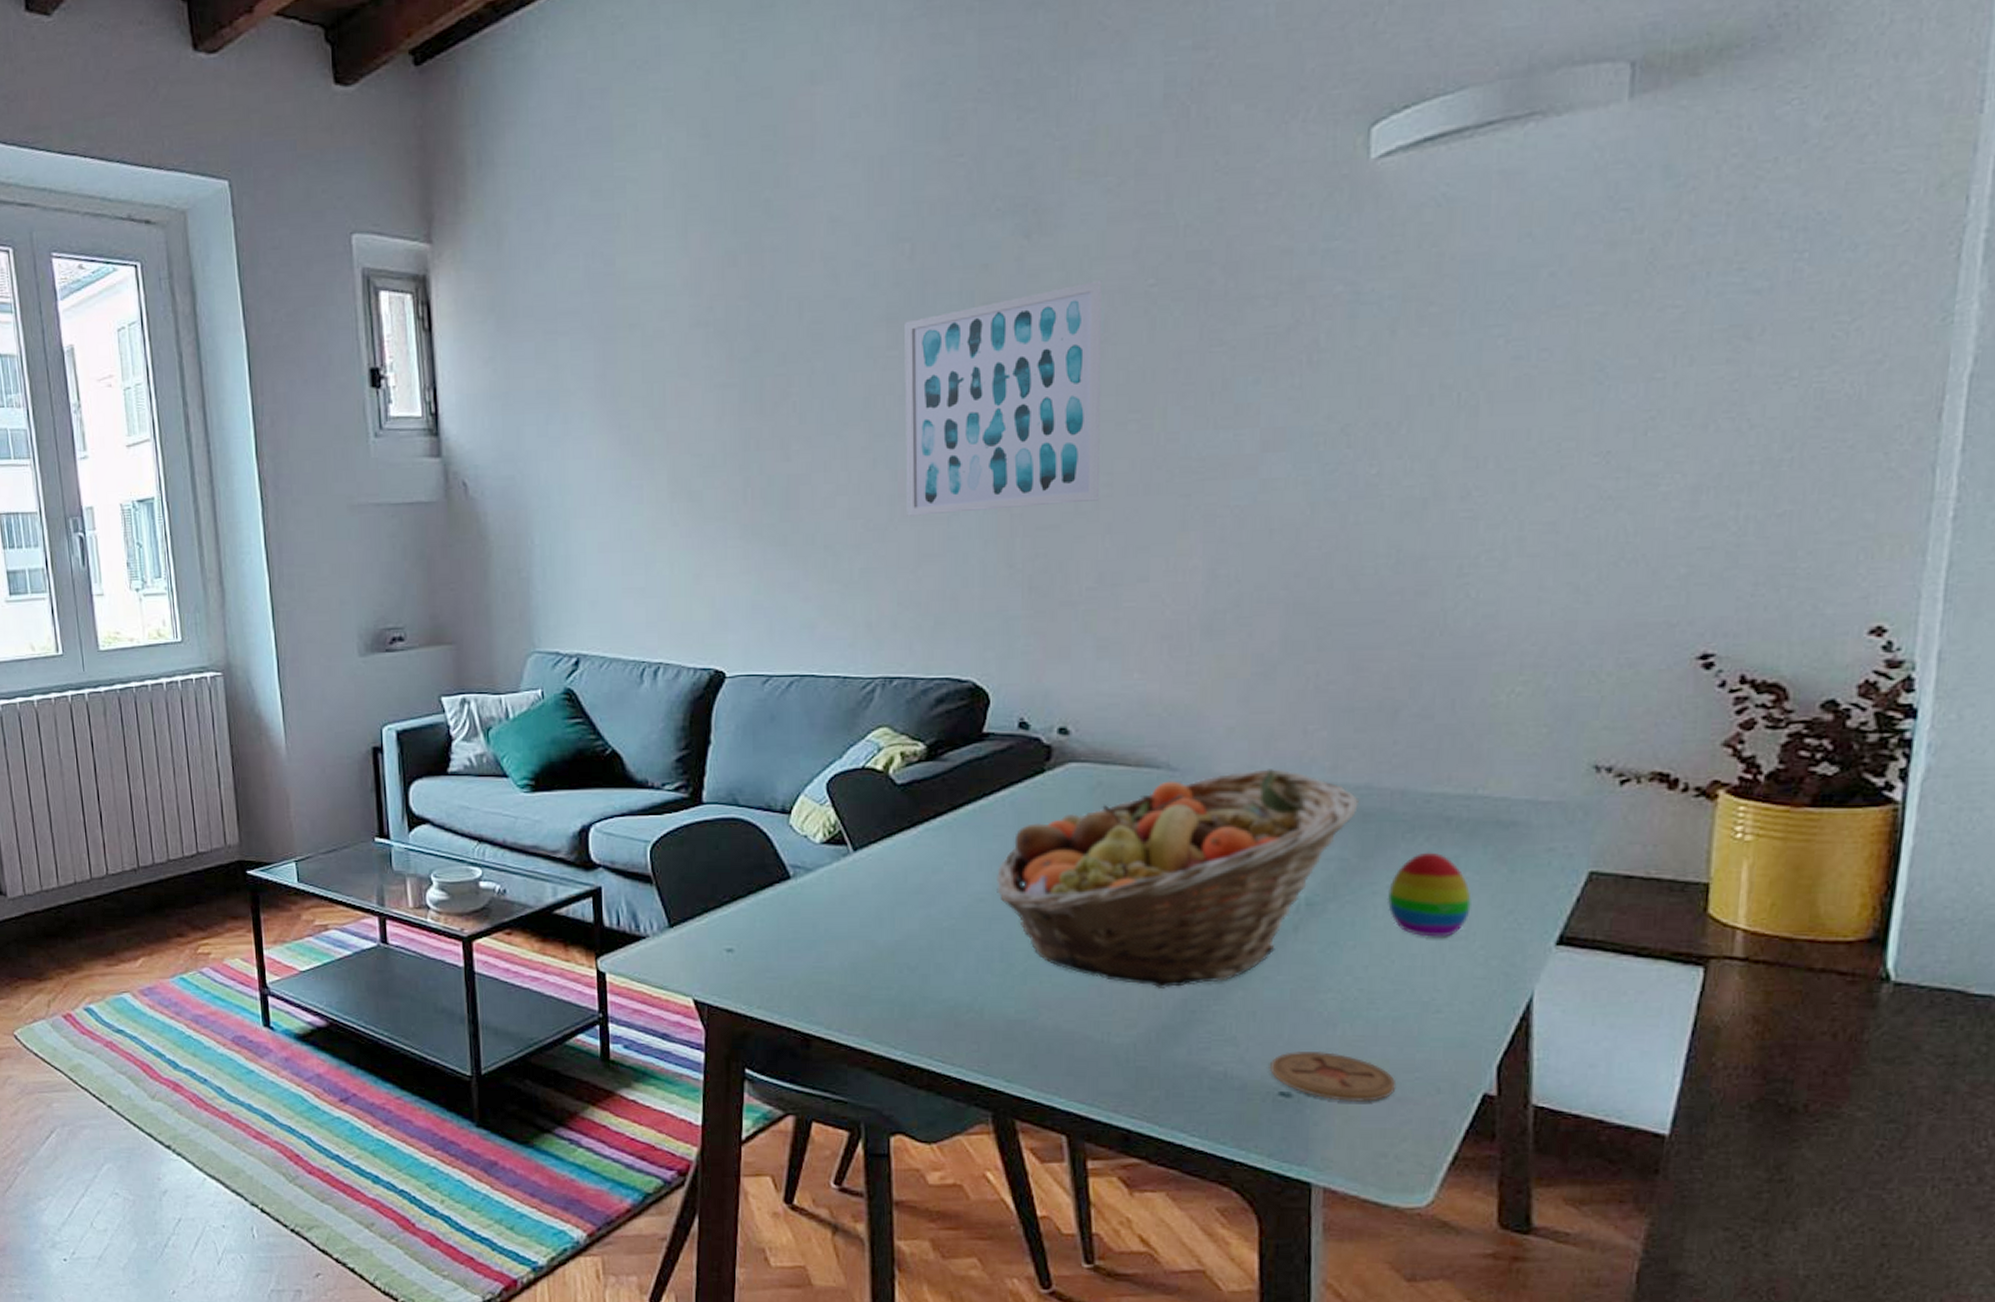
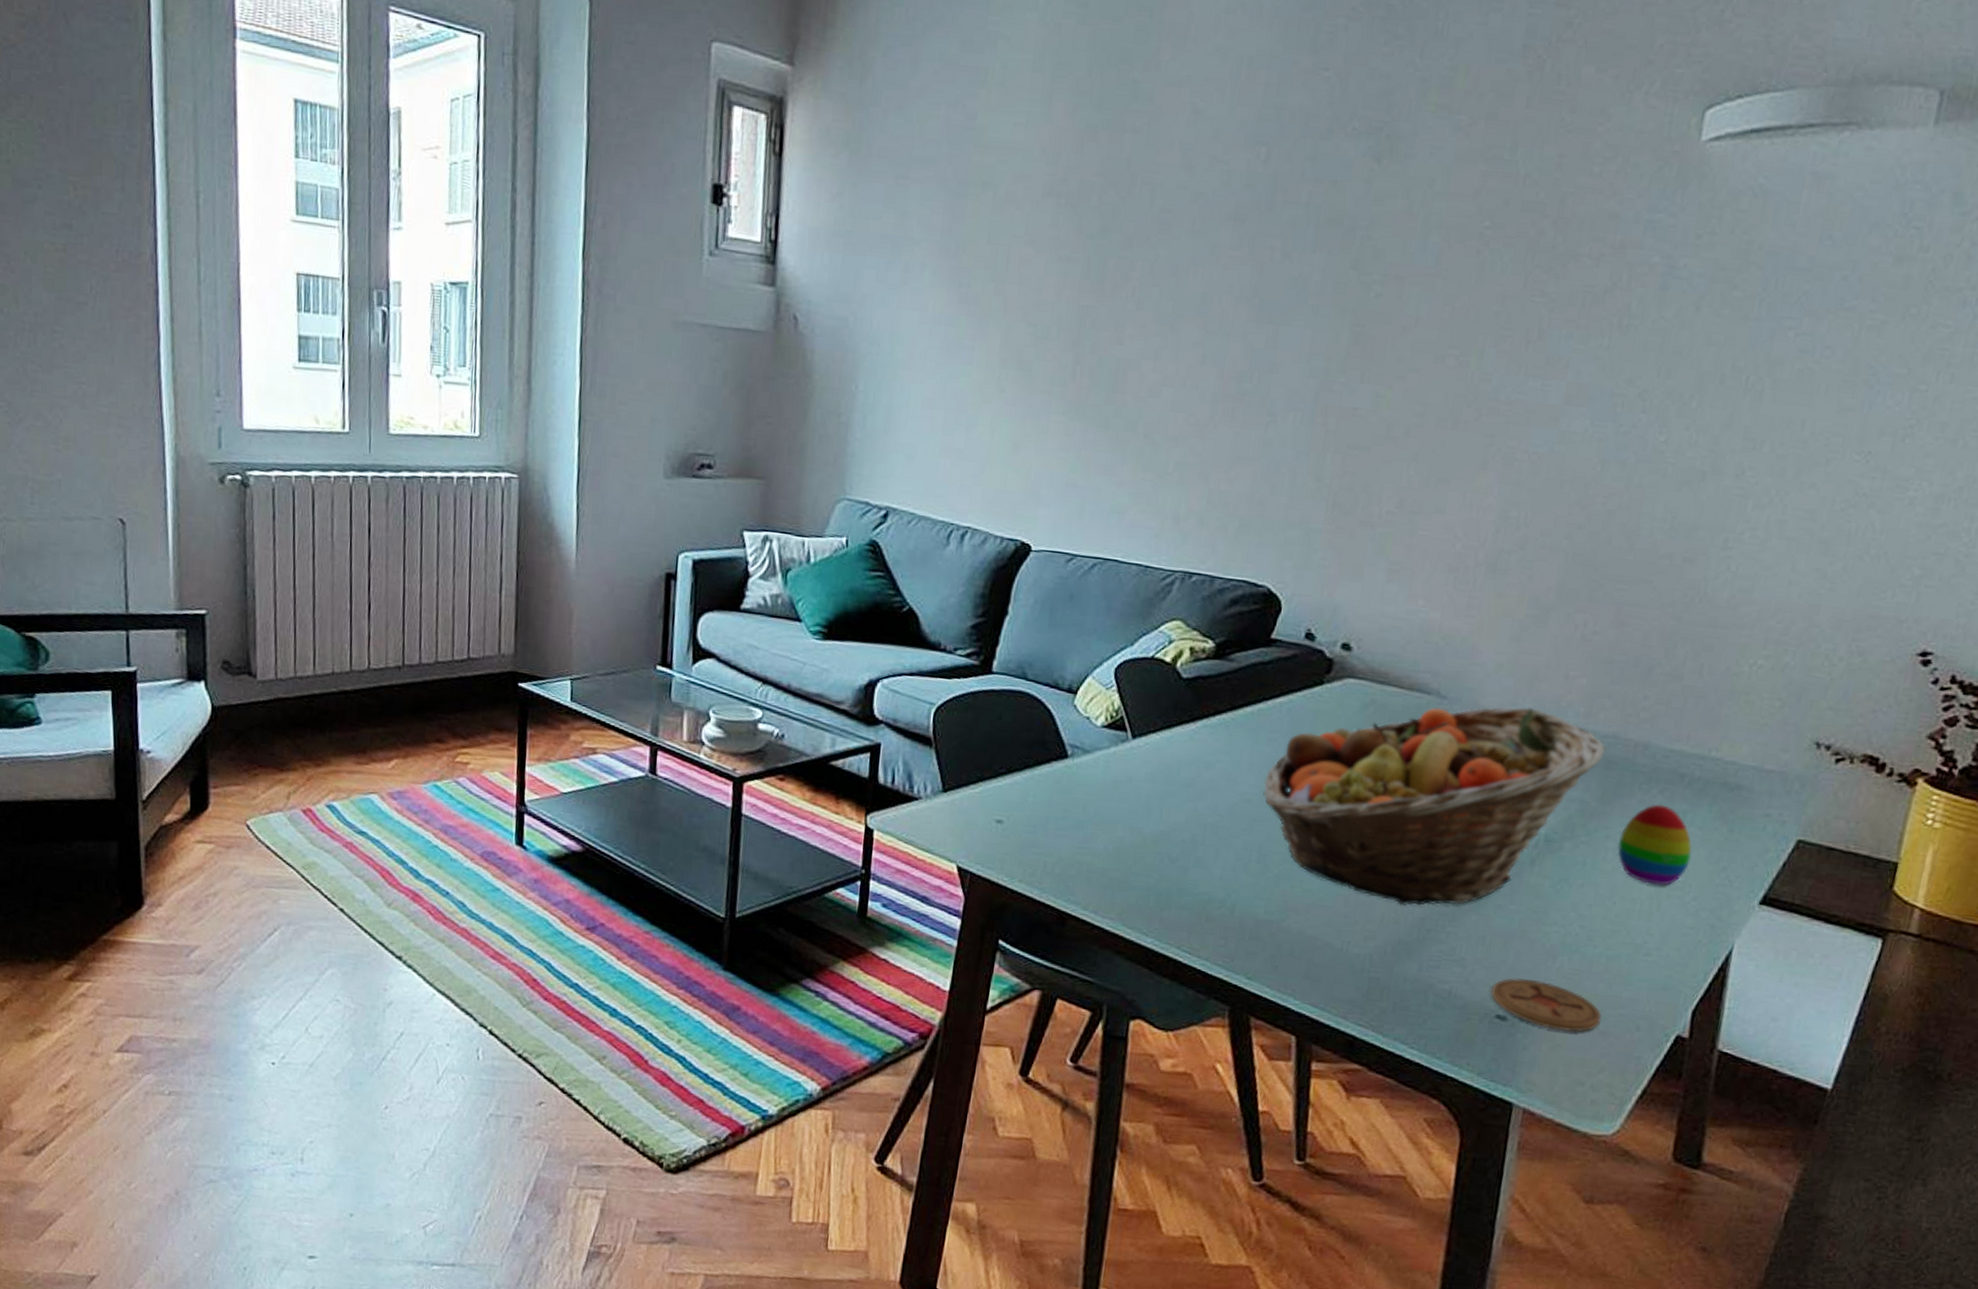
wall art: present [904,280,1102,516] -> none [1227,214,1442,429]

